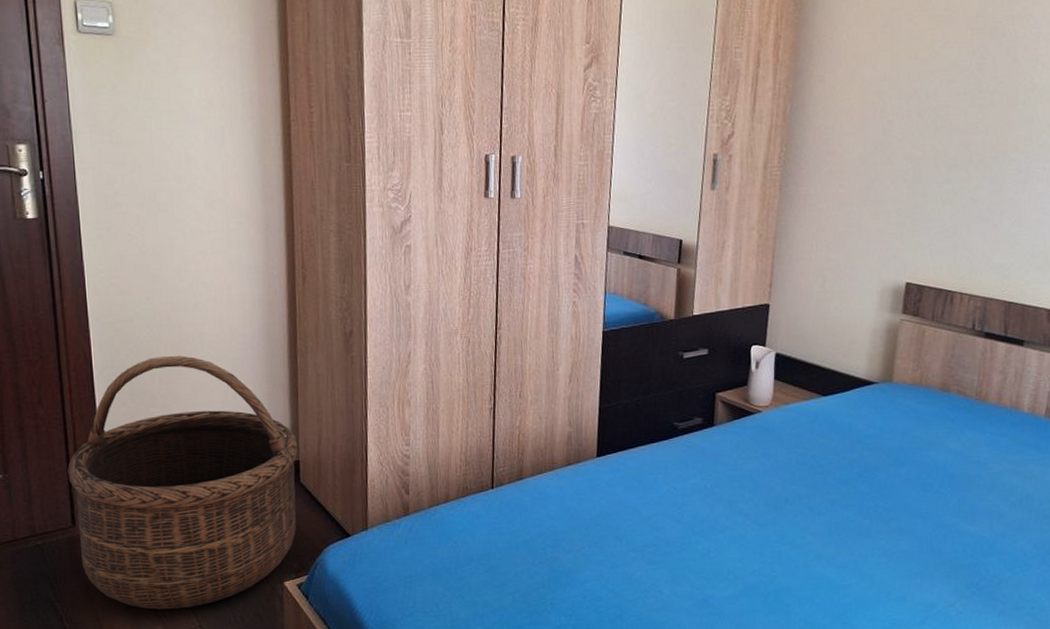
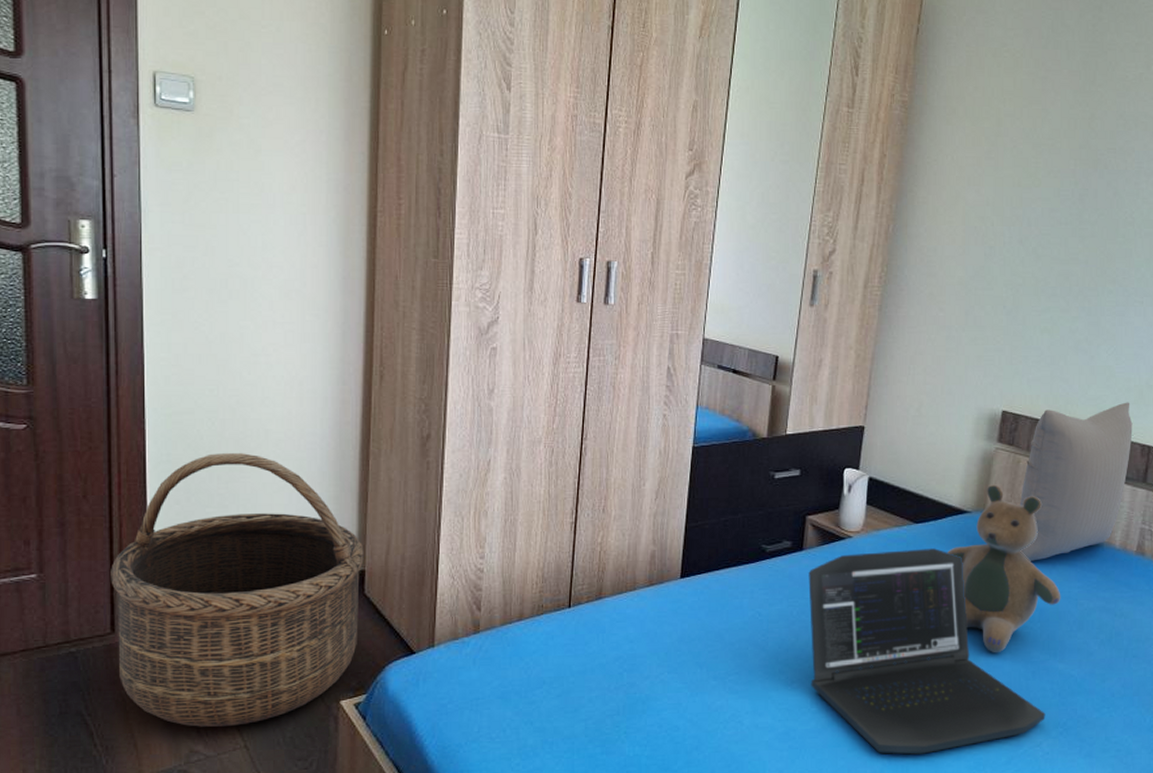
laptop: none [720,419,958,618] -> present [808,548,1046,755]
teddy bear: none [856,355,971,517] -> present [947,484,1061,652]
pillow: none [926,268,1038,428] -> present [1019,402,1133,561]

